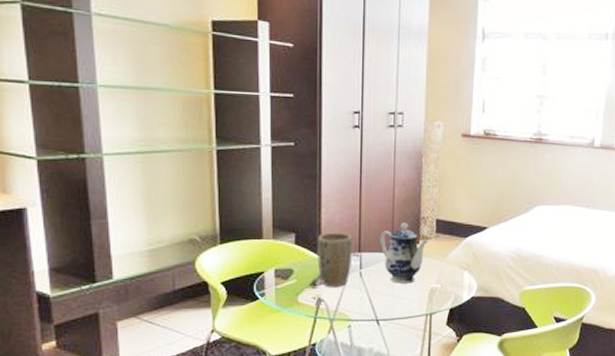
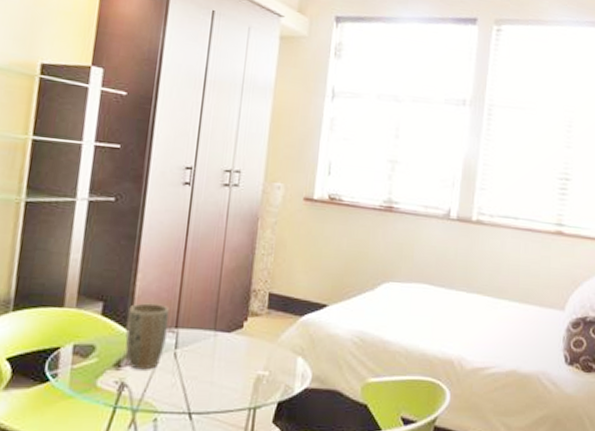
teapot: present [380,222,429,283] -> none [201,294,259,369]

